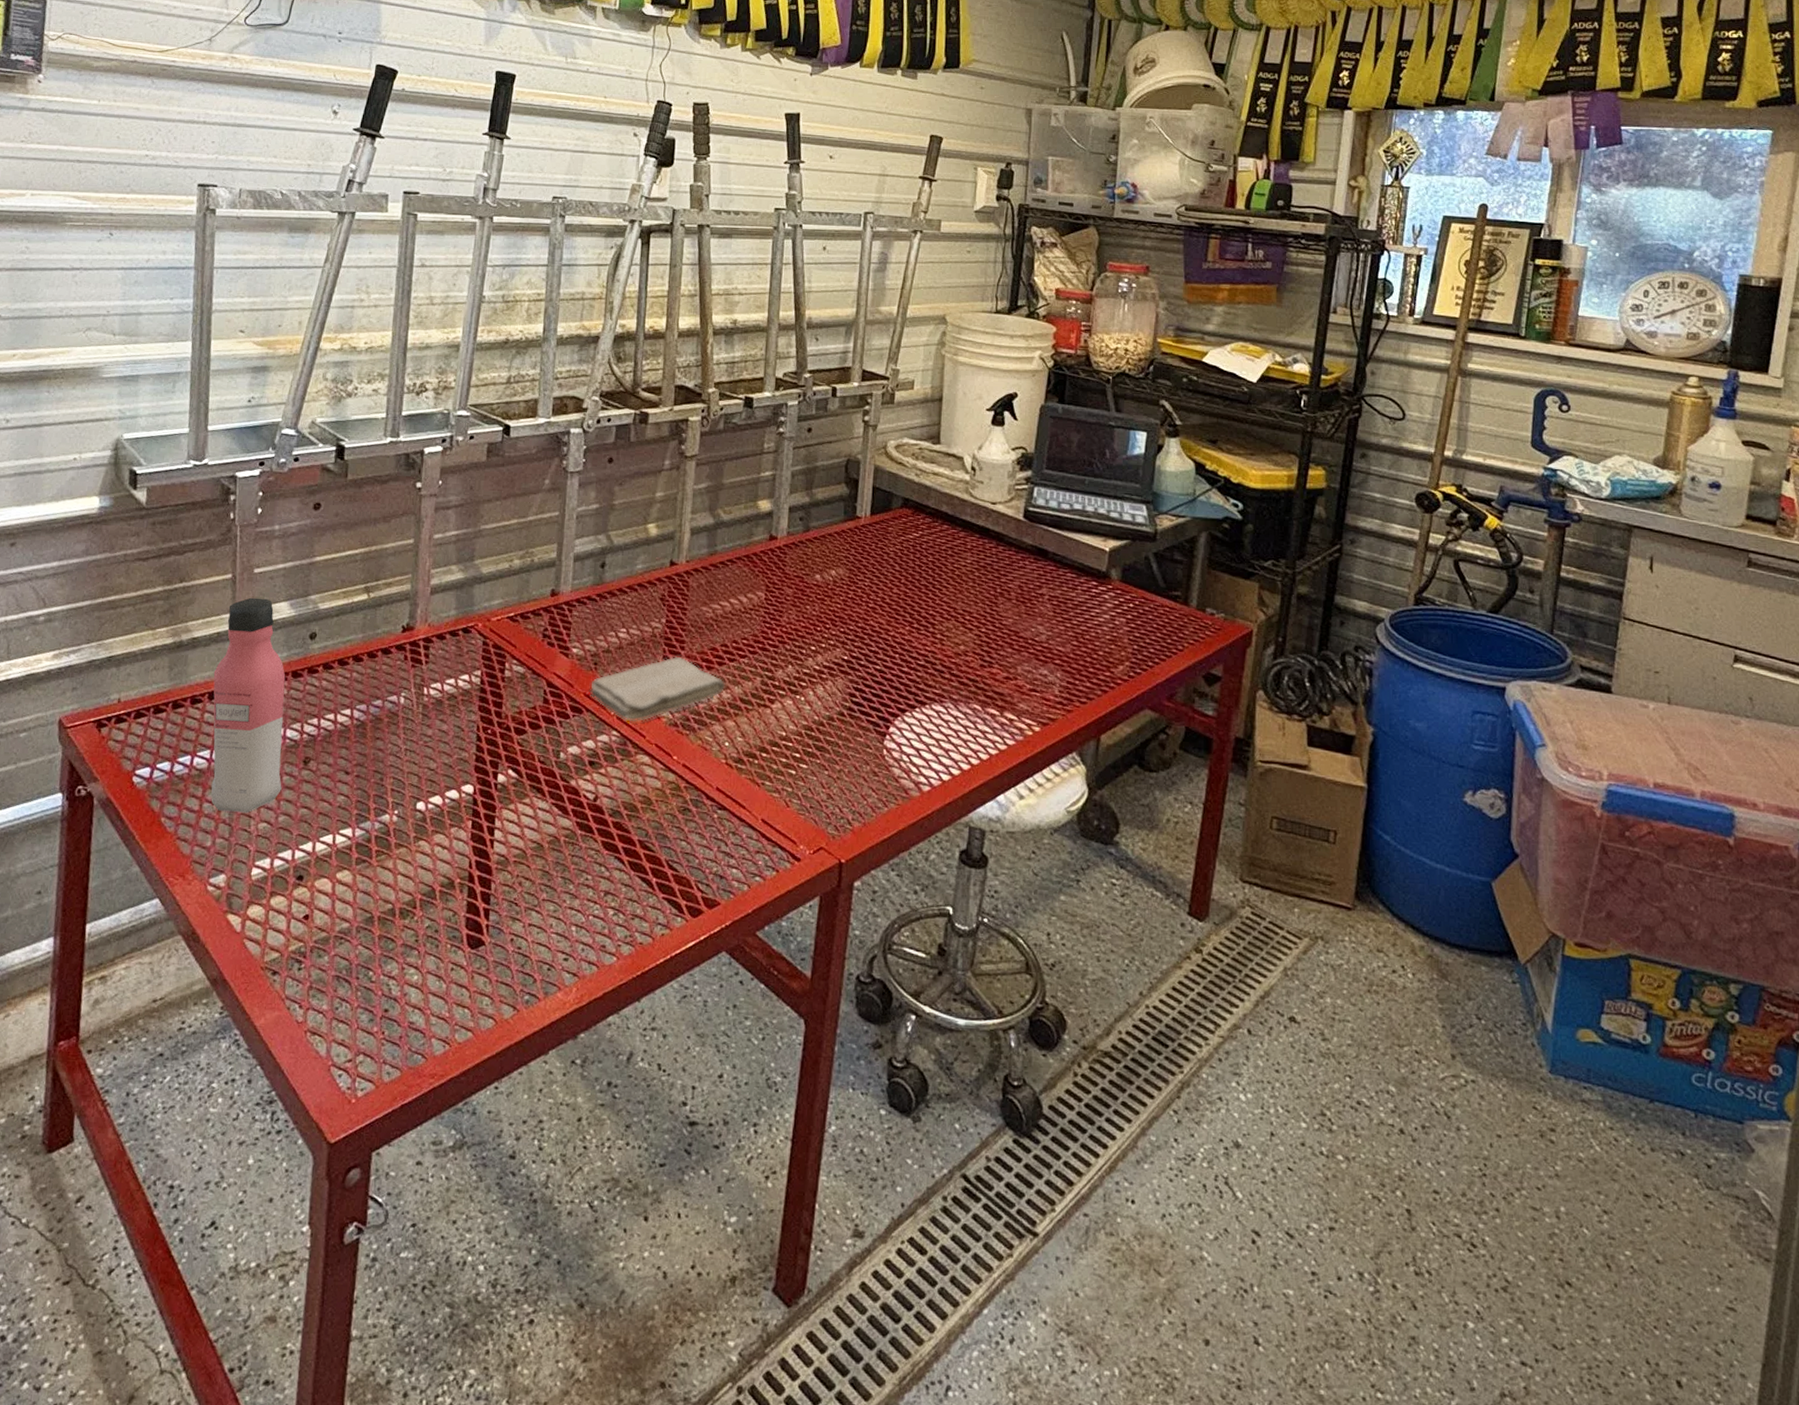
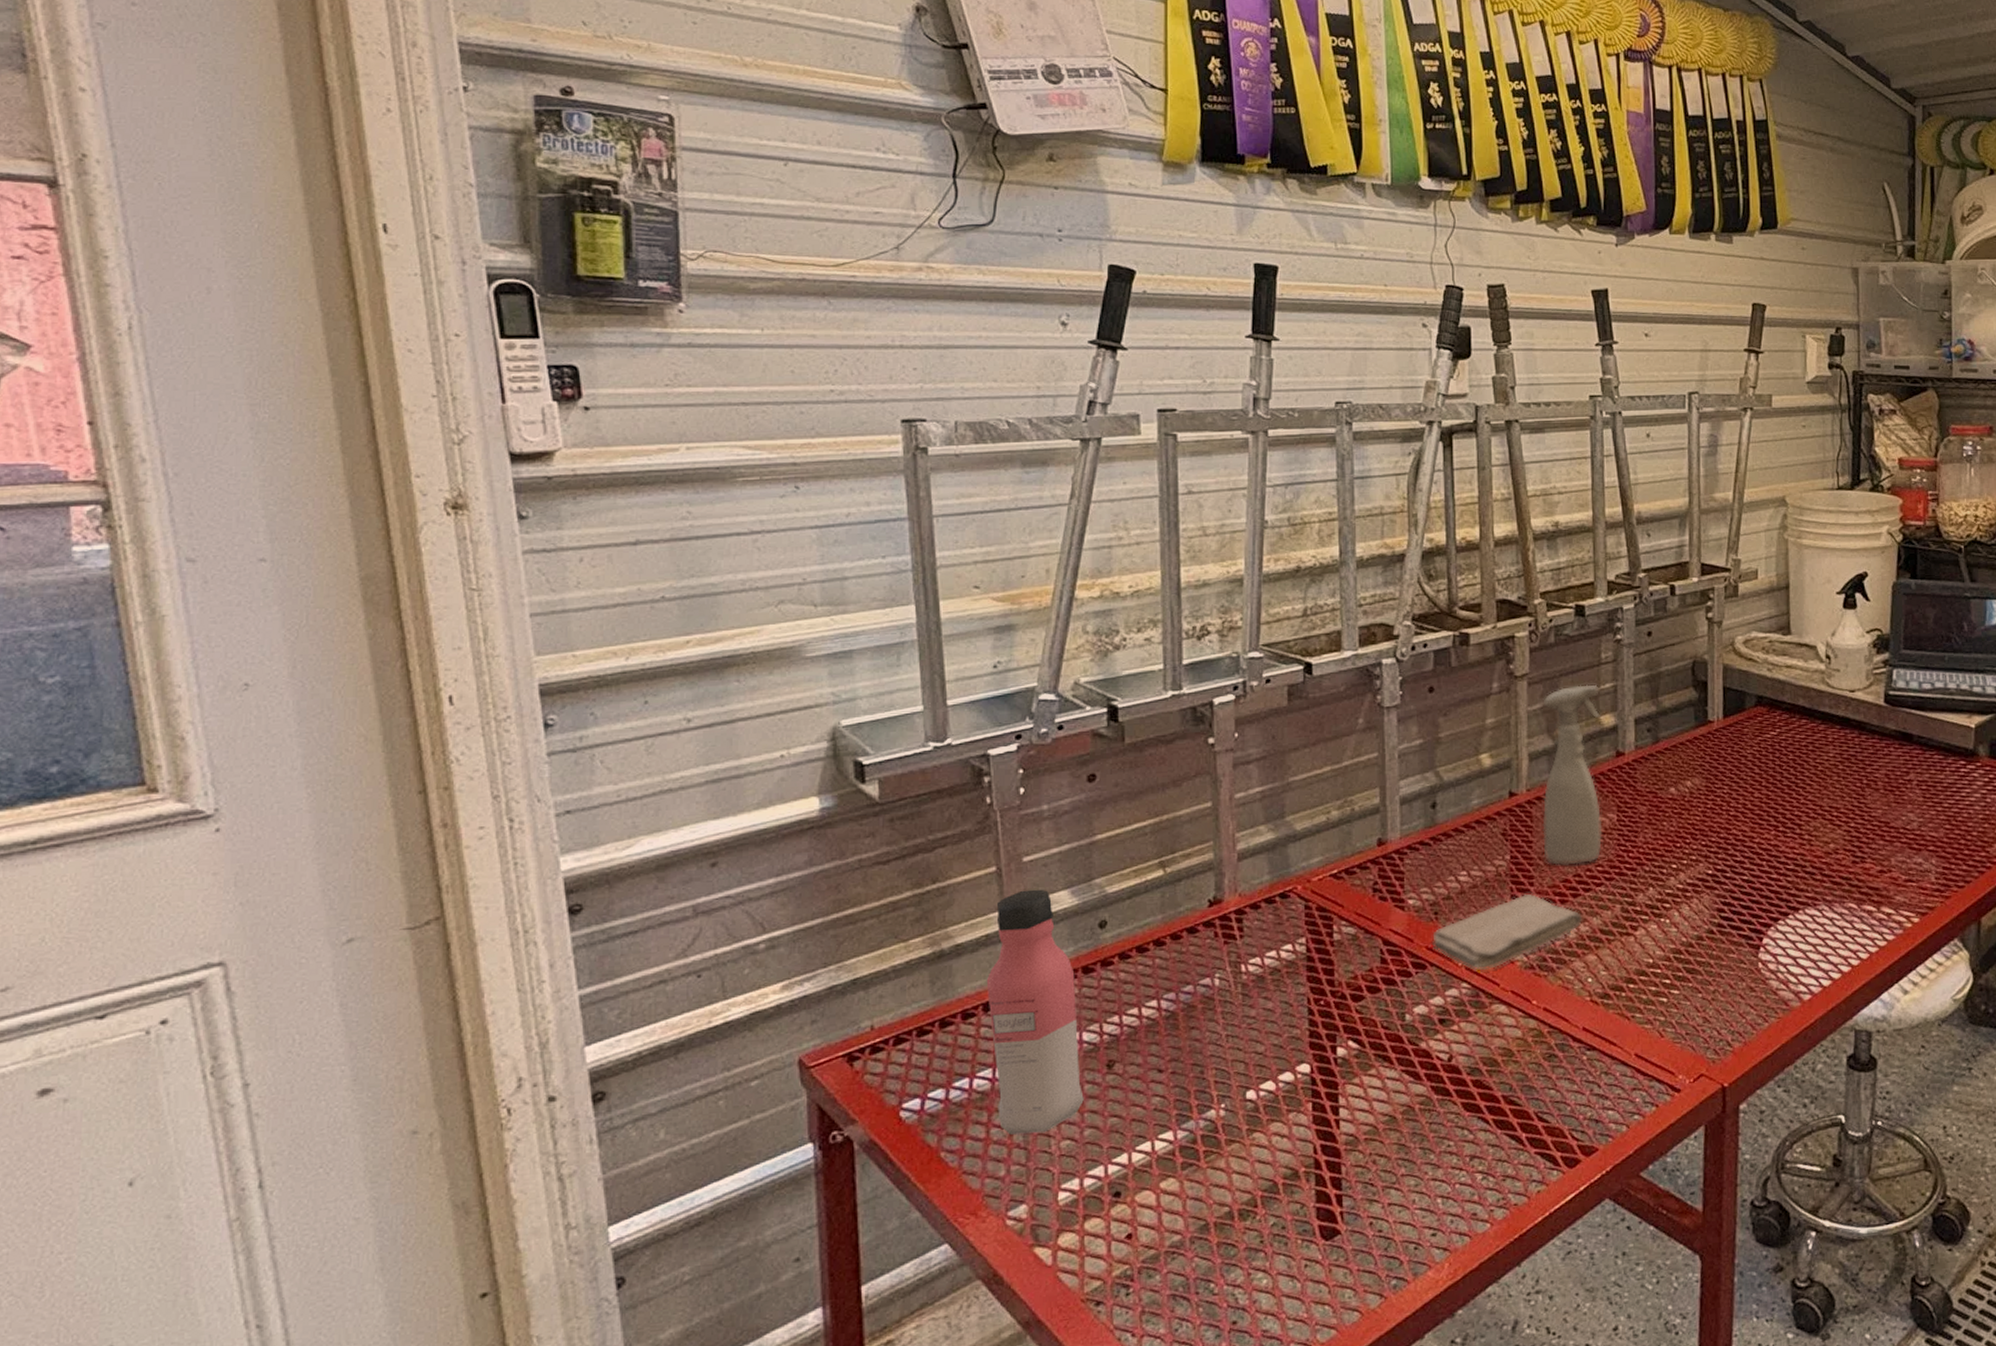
spray bottle: none [696,470,760,636] -> present [1542,684,1602,866]

